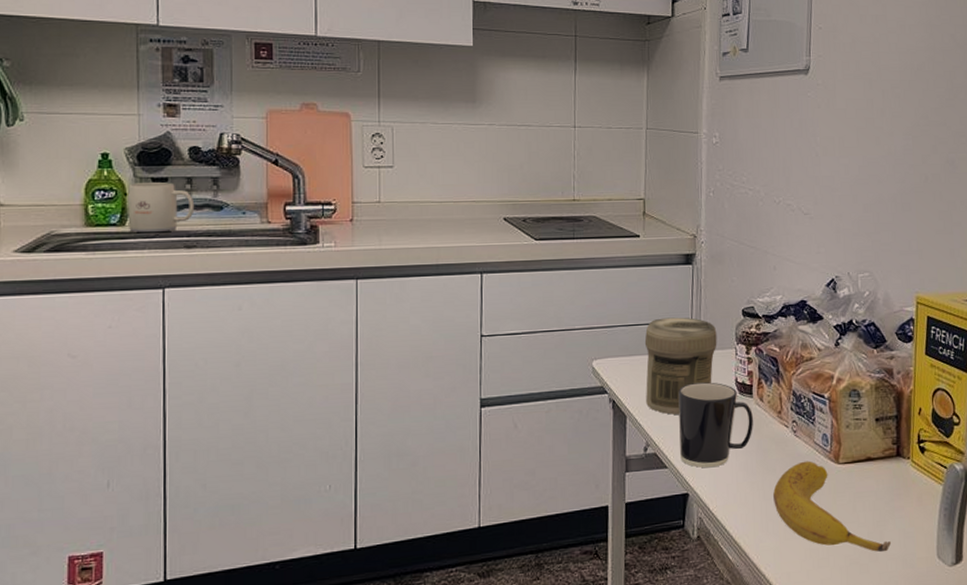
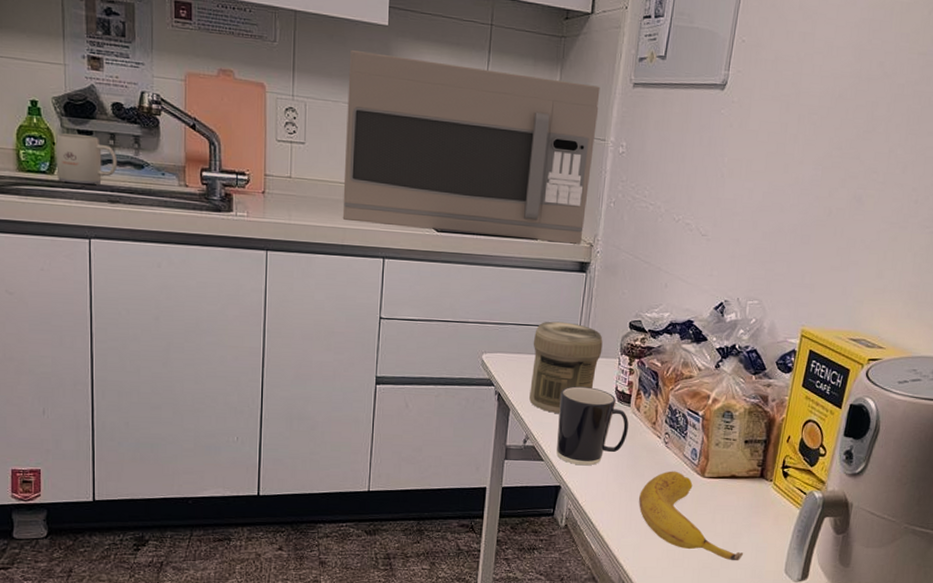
microwave: none [435,73,688,240] -> present [342,50,600,244]

